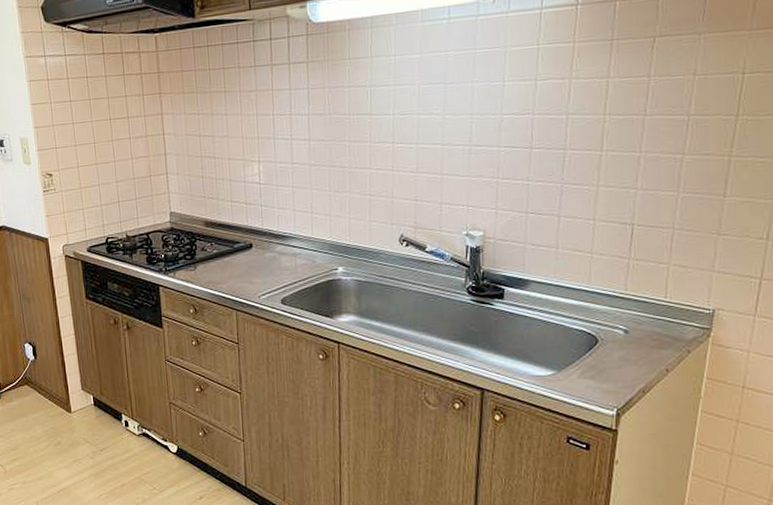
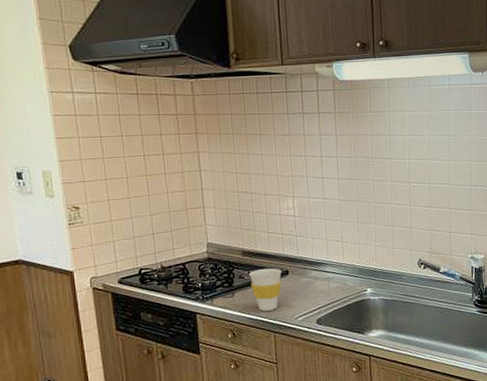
cup: none [212,240,245,287] -> present [249,268,282,312]

